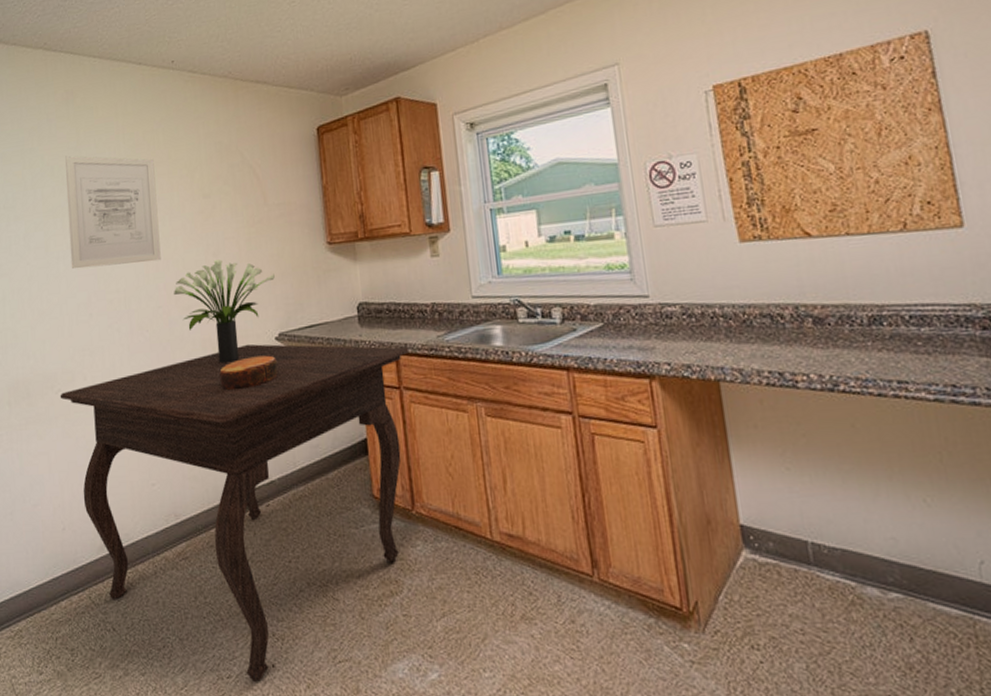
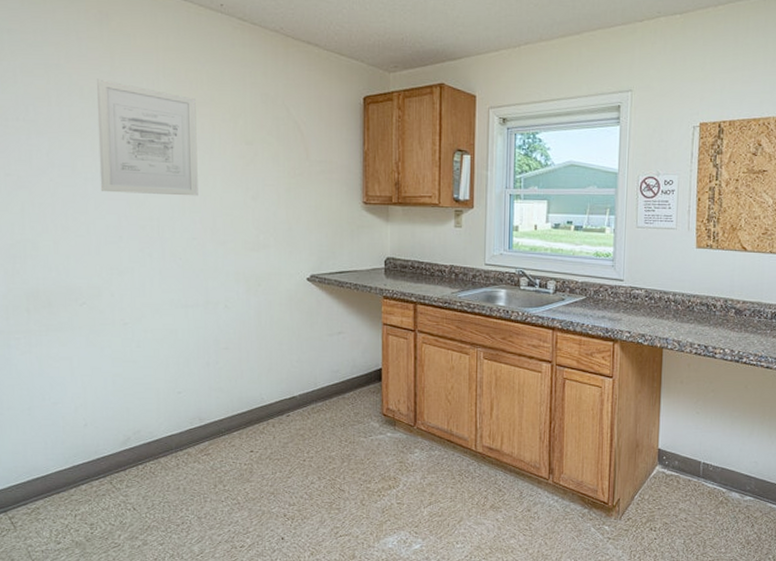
dining table: present [60,344,410,682] -> none [84,281,427,550]
potted plant: present [174,259,275,364] -> none [210,203,311,295]
bowl: present [219,355,278,390] -> none [251,292,306,318]

